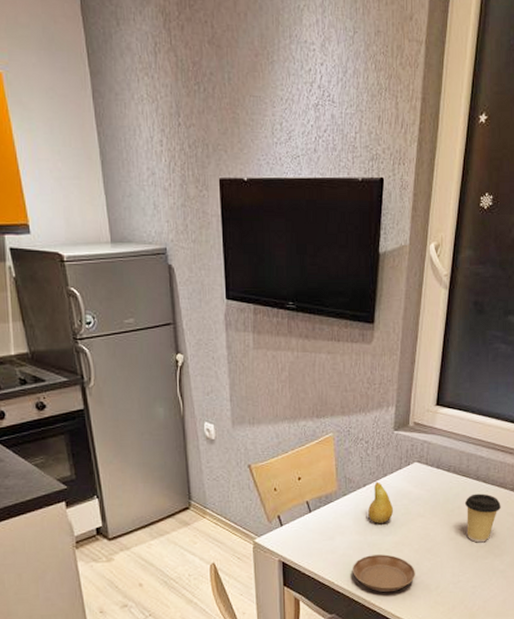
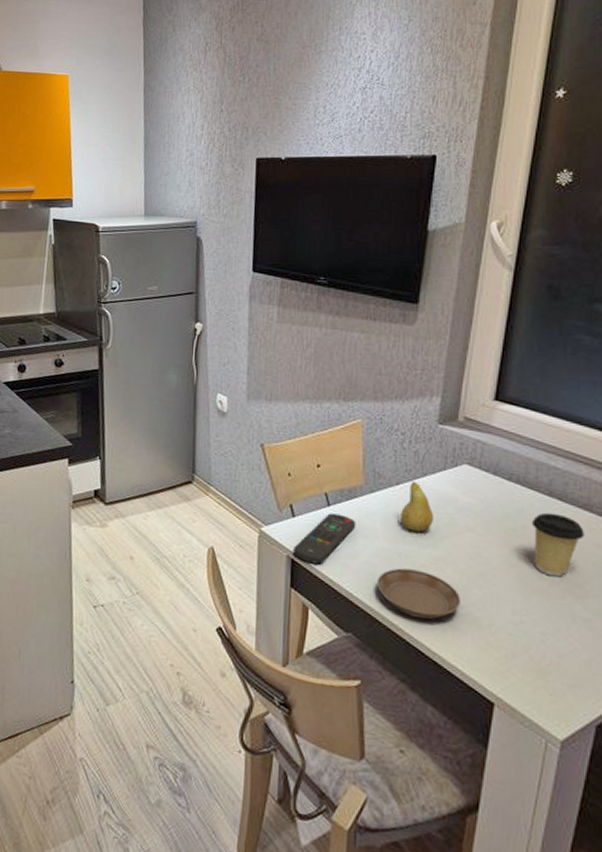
remote control: none [284,518,334,563] -> present [293,513,356,565]

